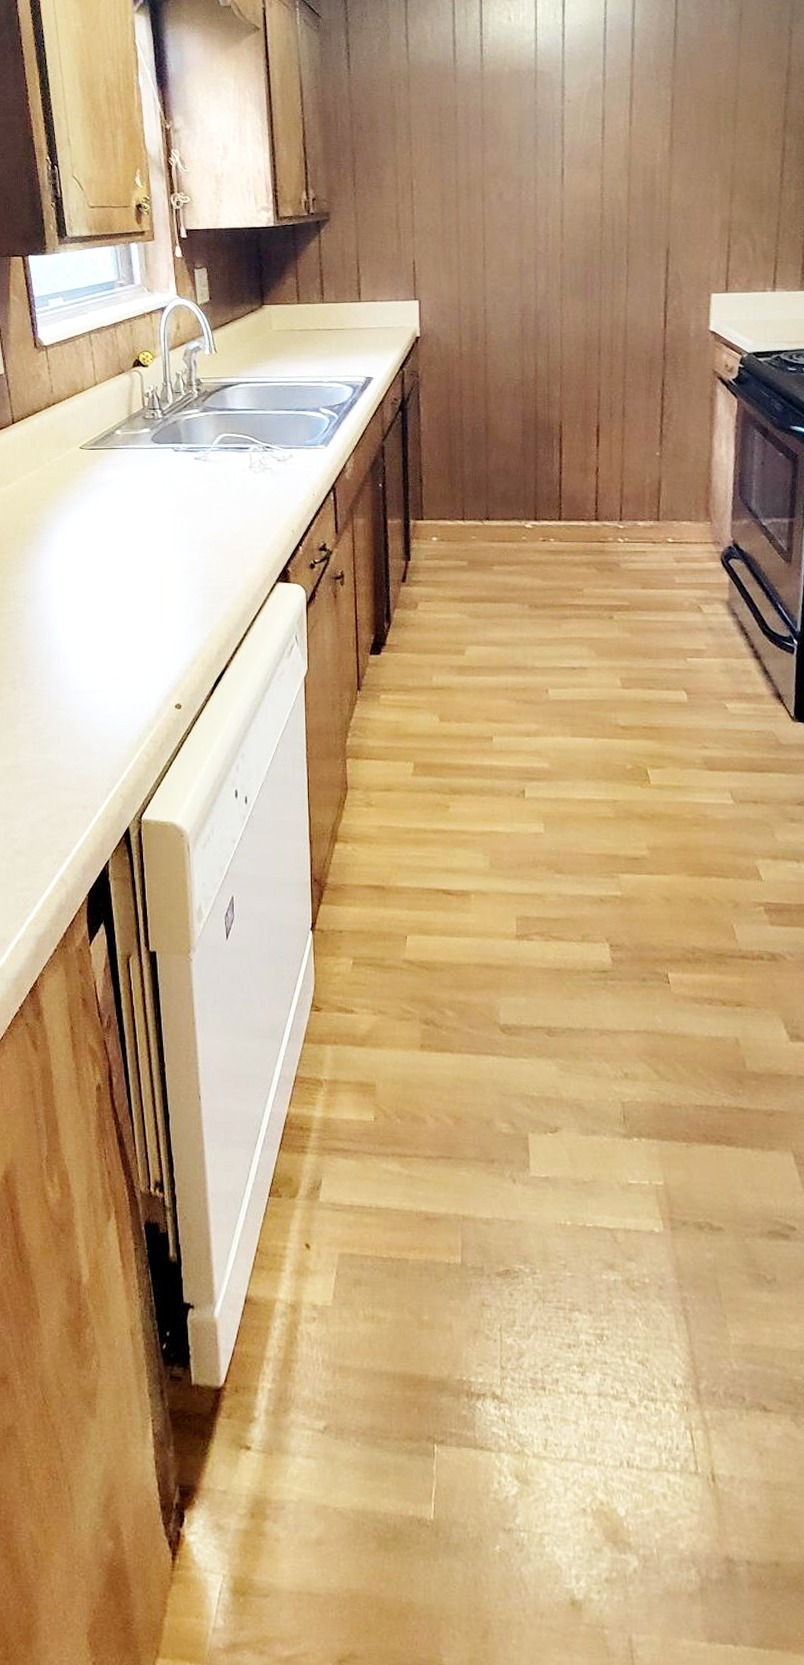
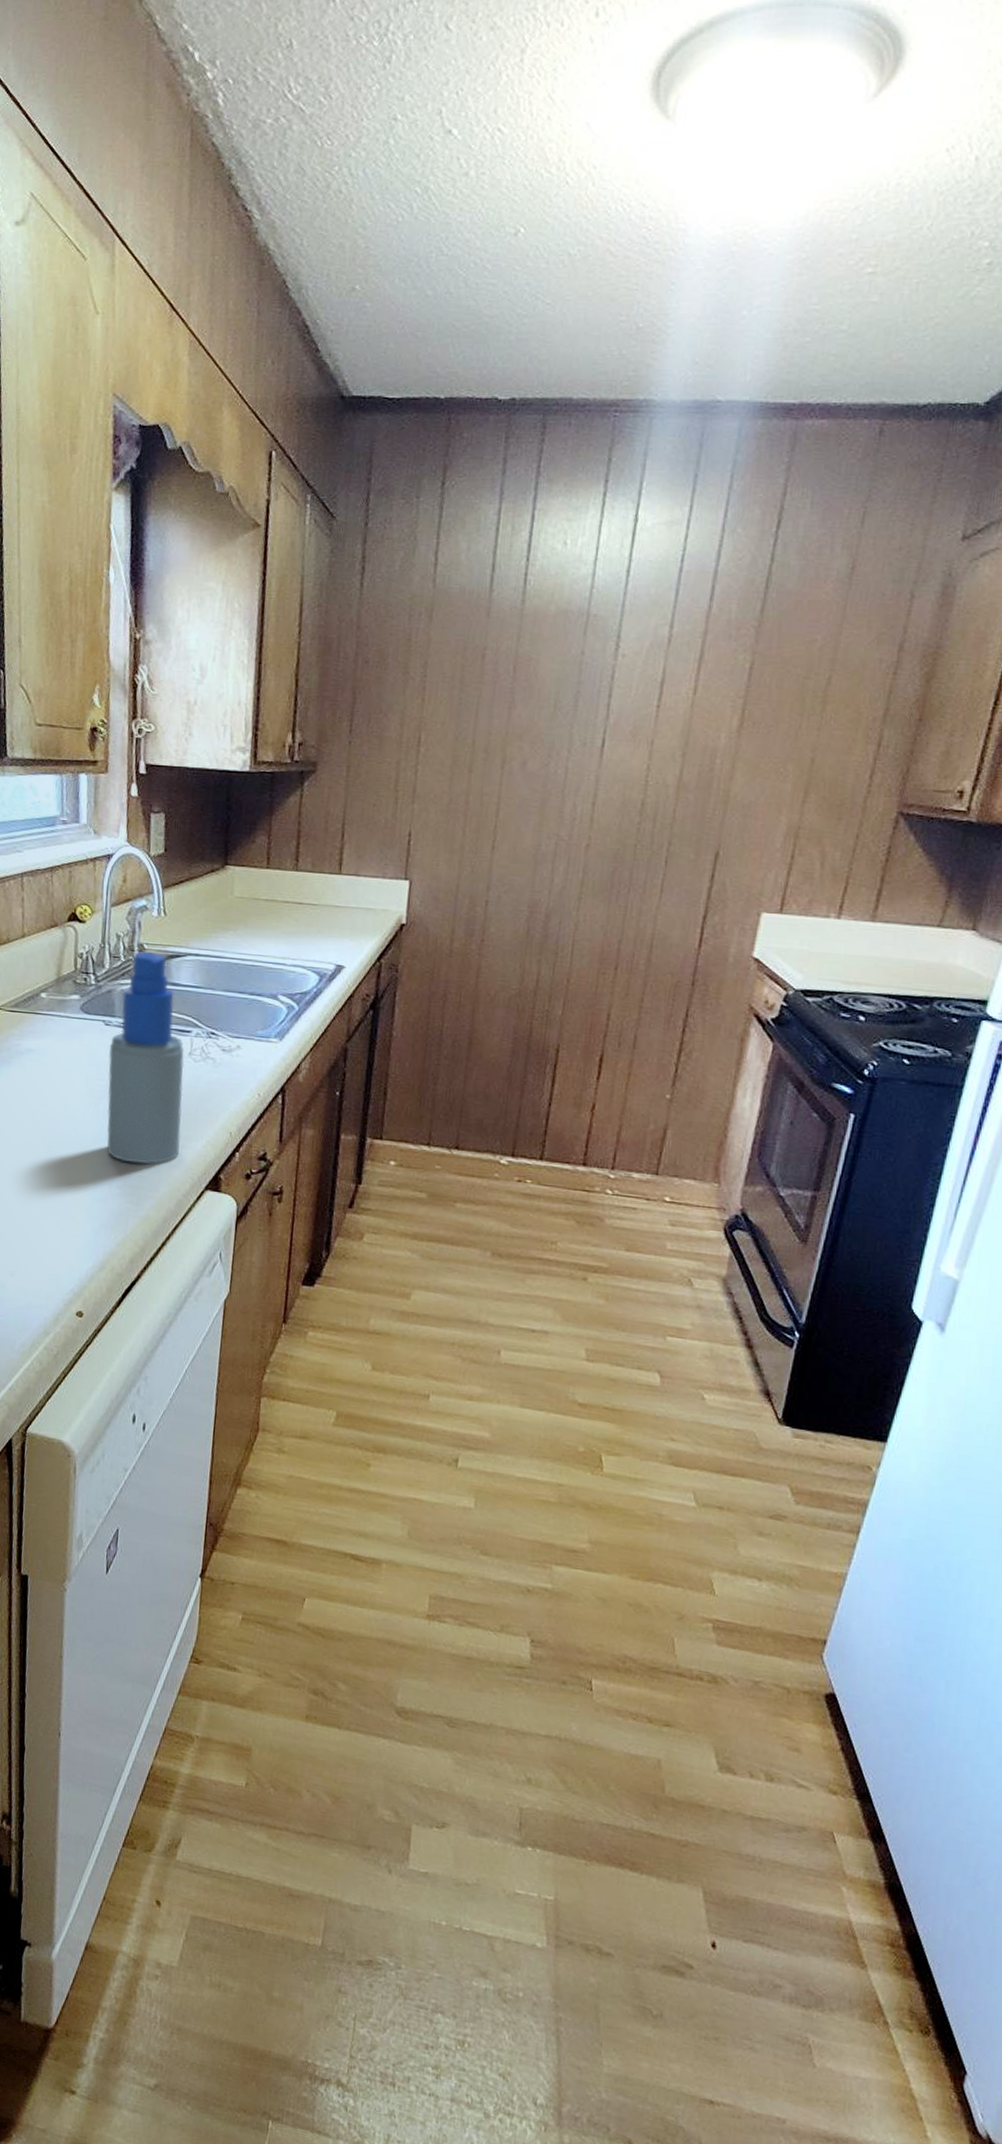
spray bottle: none [180,384,250,567] -> present [106,951,184,1165]

